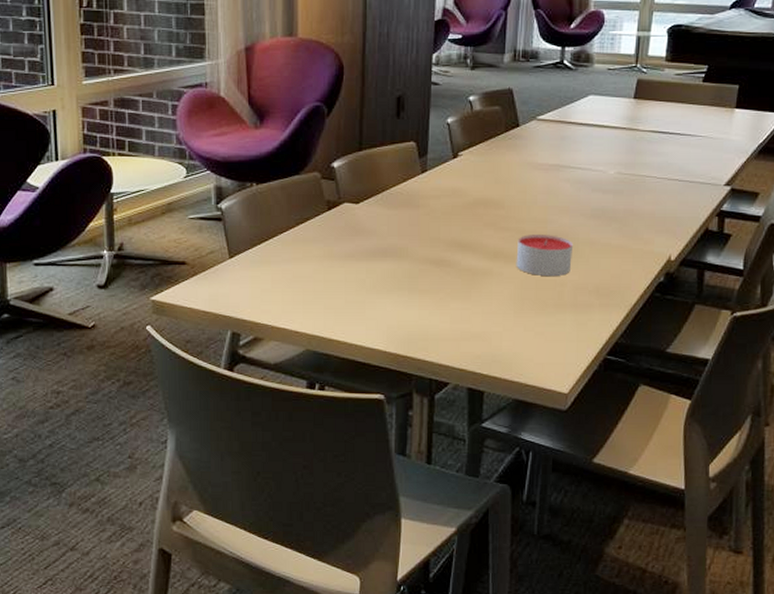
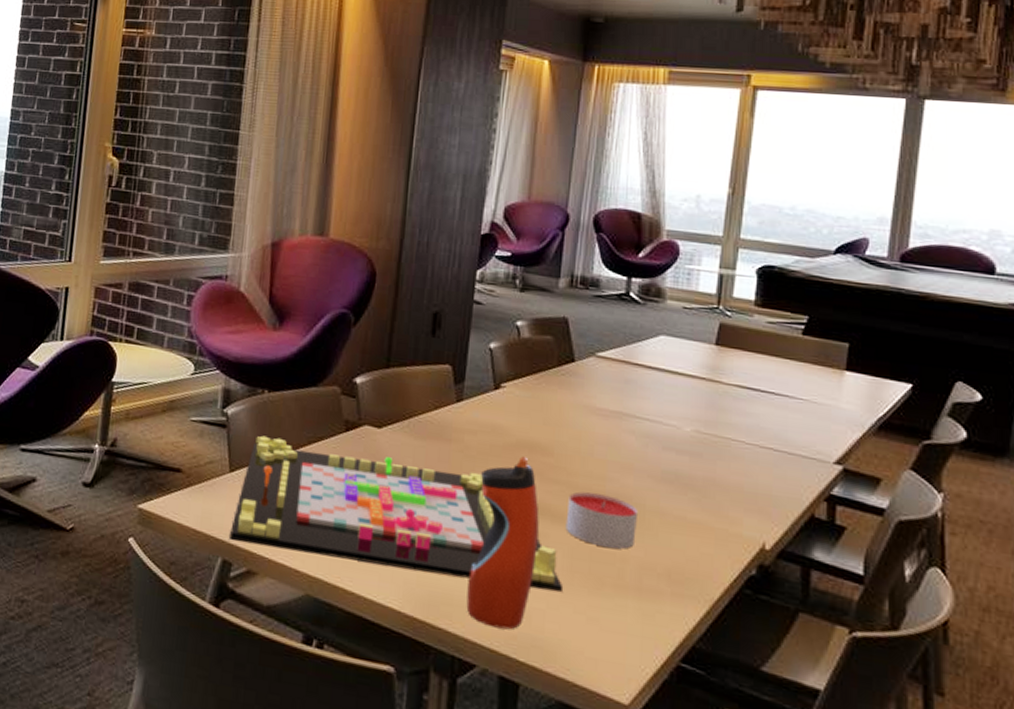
gameboard: none [236,223,516,317] -> present [230,435,564,592]
water bottle: none [439,212,495,352] -> present [466,456,539,630]

